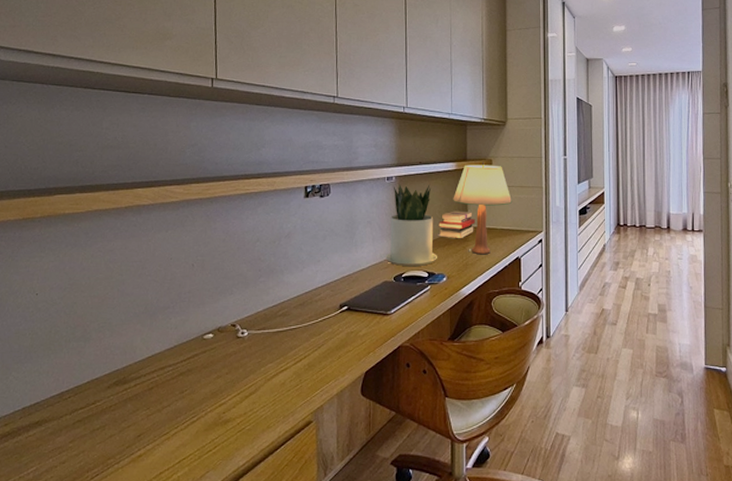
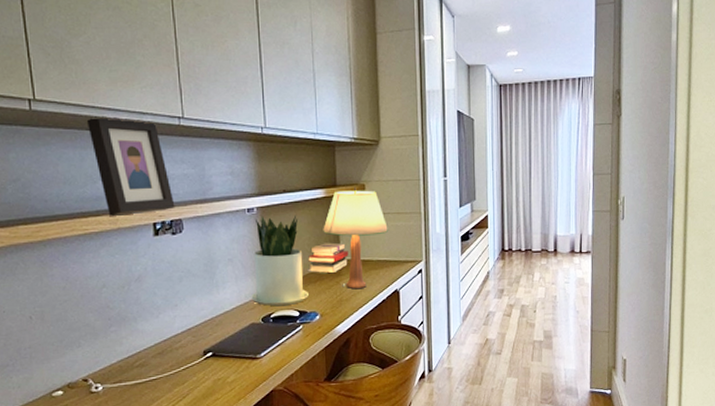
picture frame: none [257,94,325,179] -> present [86,116,175,216]

